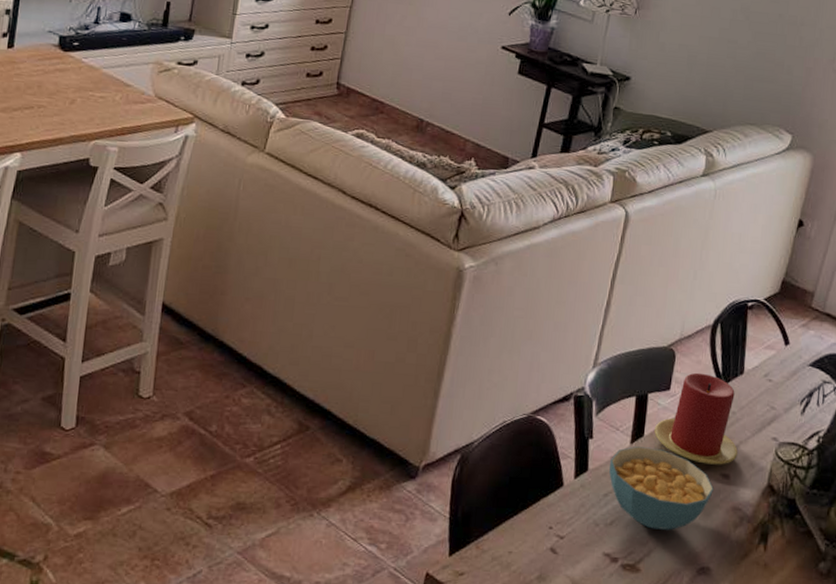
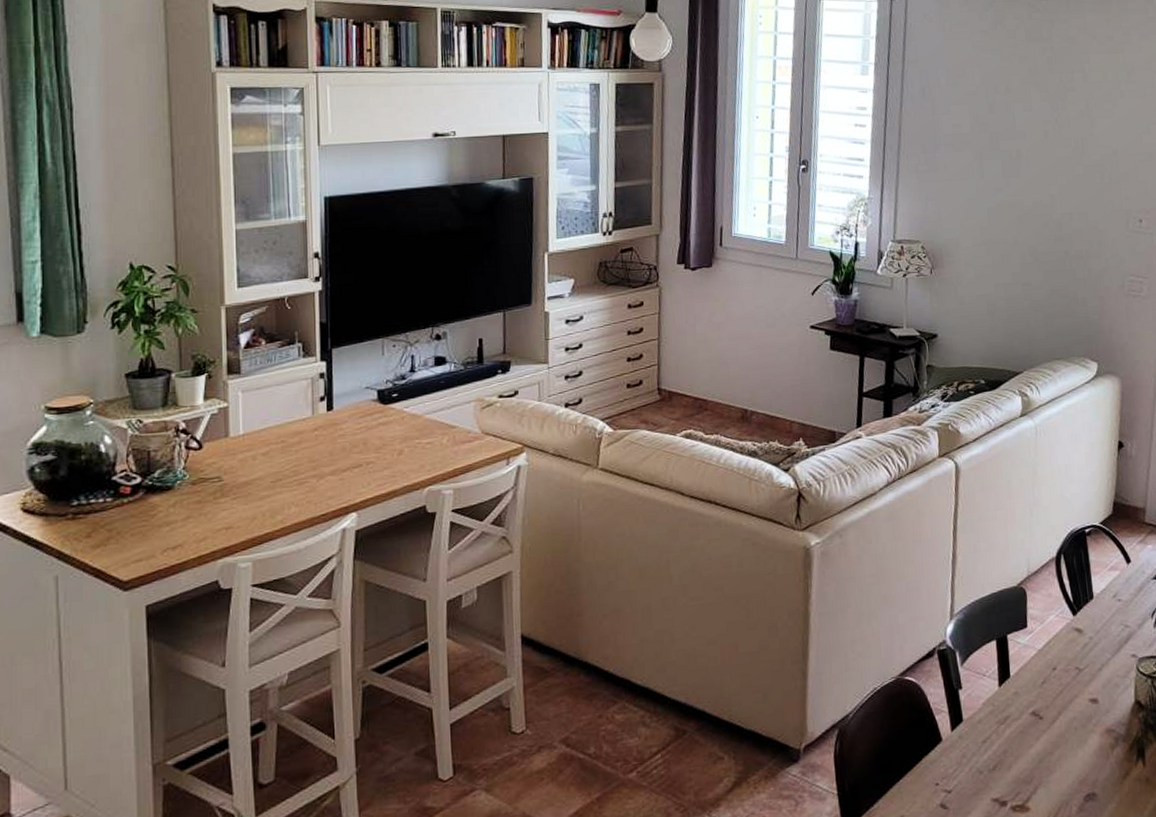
cereal bowl: present [609,446,714,530] -> none [982,686,1085,766]
candle: present [654,372,738,465] -> none [1019,605,1102,693]

